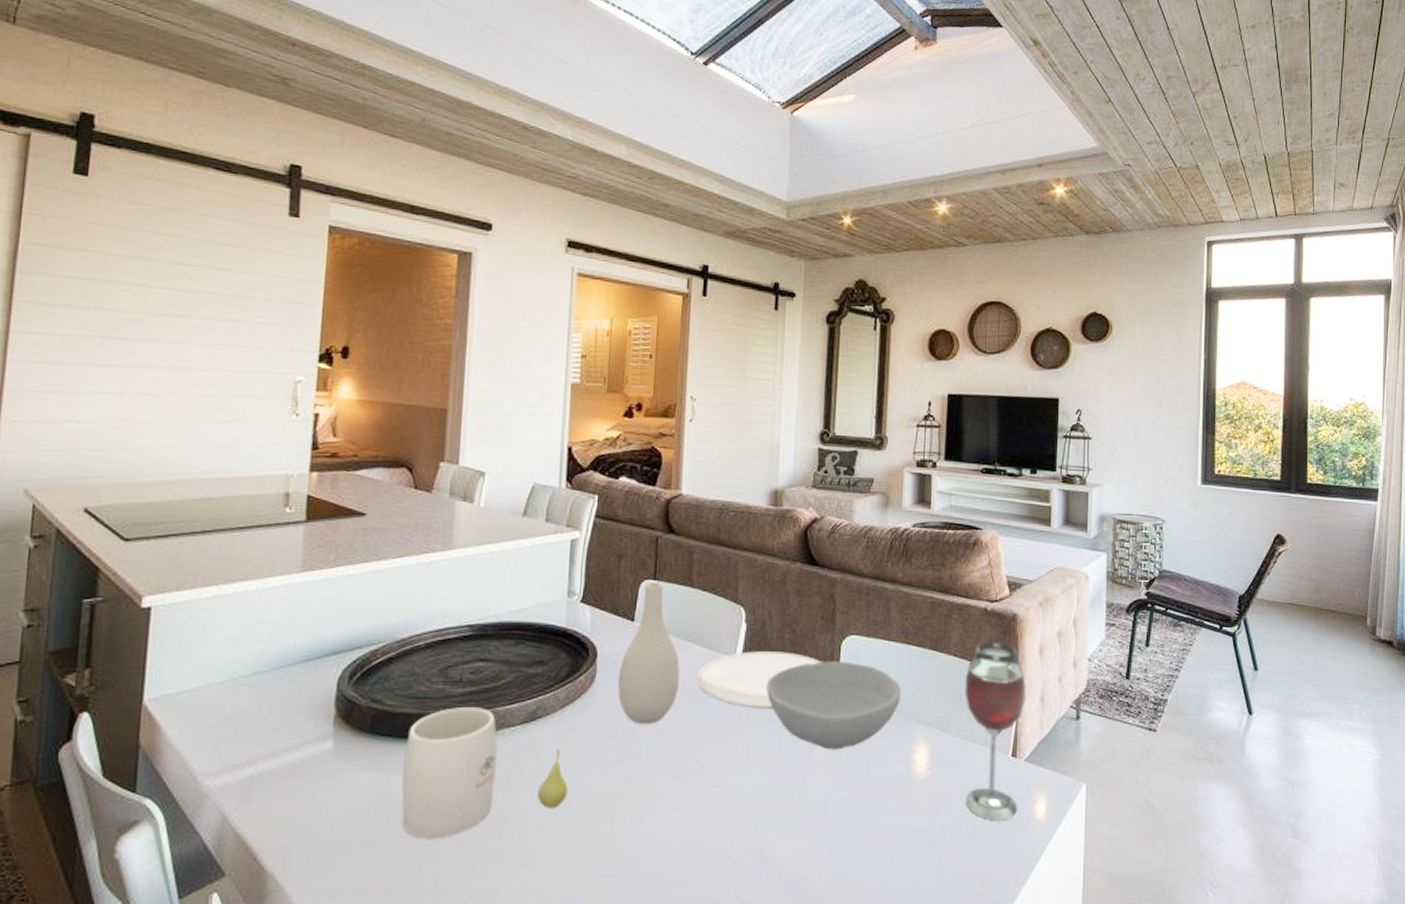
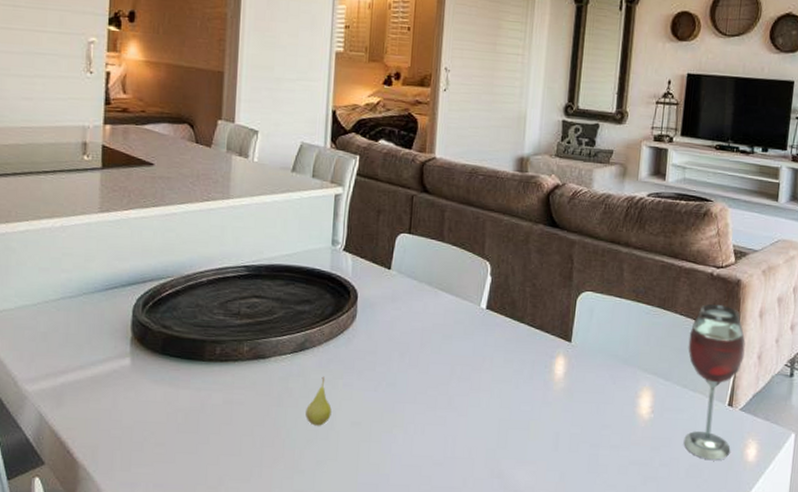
mug: present [401,707,497,838] -> none [189,336,271,444]
vase: present [617,582,680,725] -> none [375,235,431,360]
plate: present [697,651,822,709] -> none [446,301,558,352]
bowl: present [765,661,901,750] -> none [507,313,630,391]

